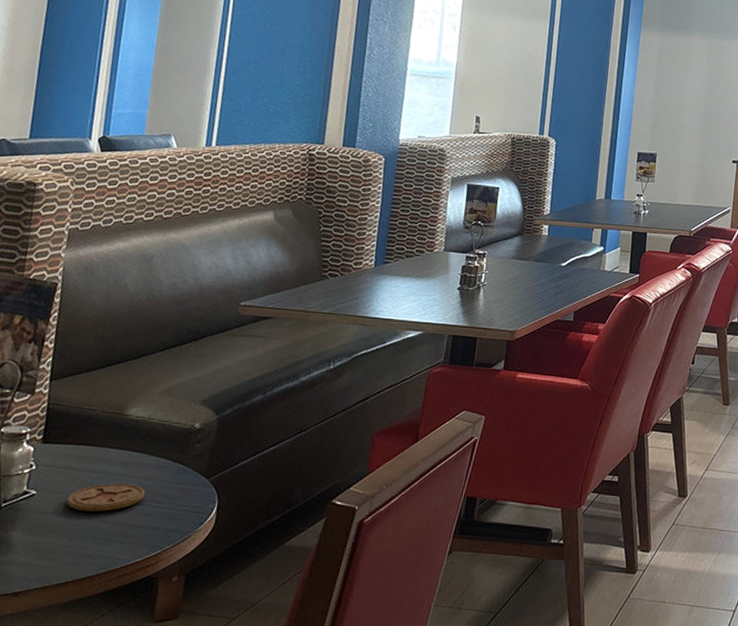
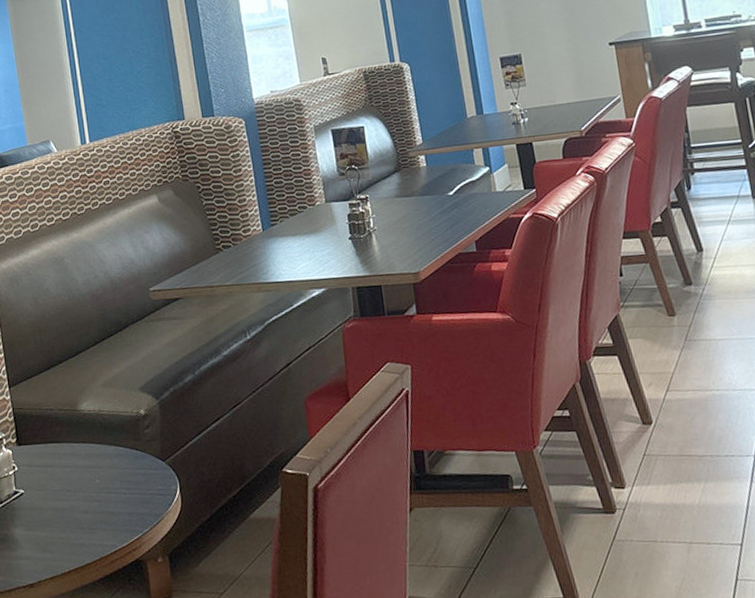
coaster: present [66,483,145,512] -> none [50,475,114,504]

